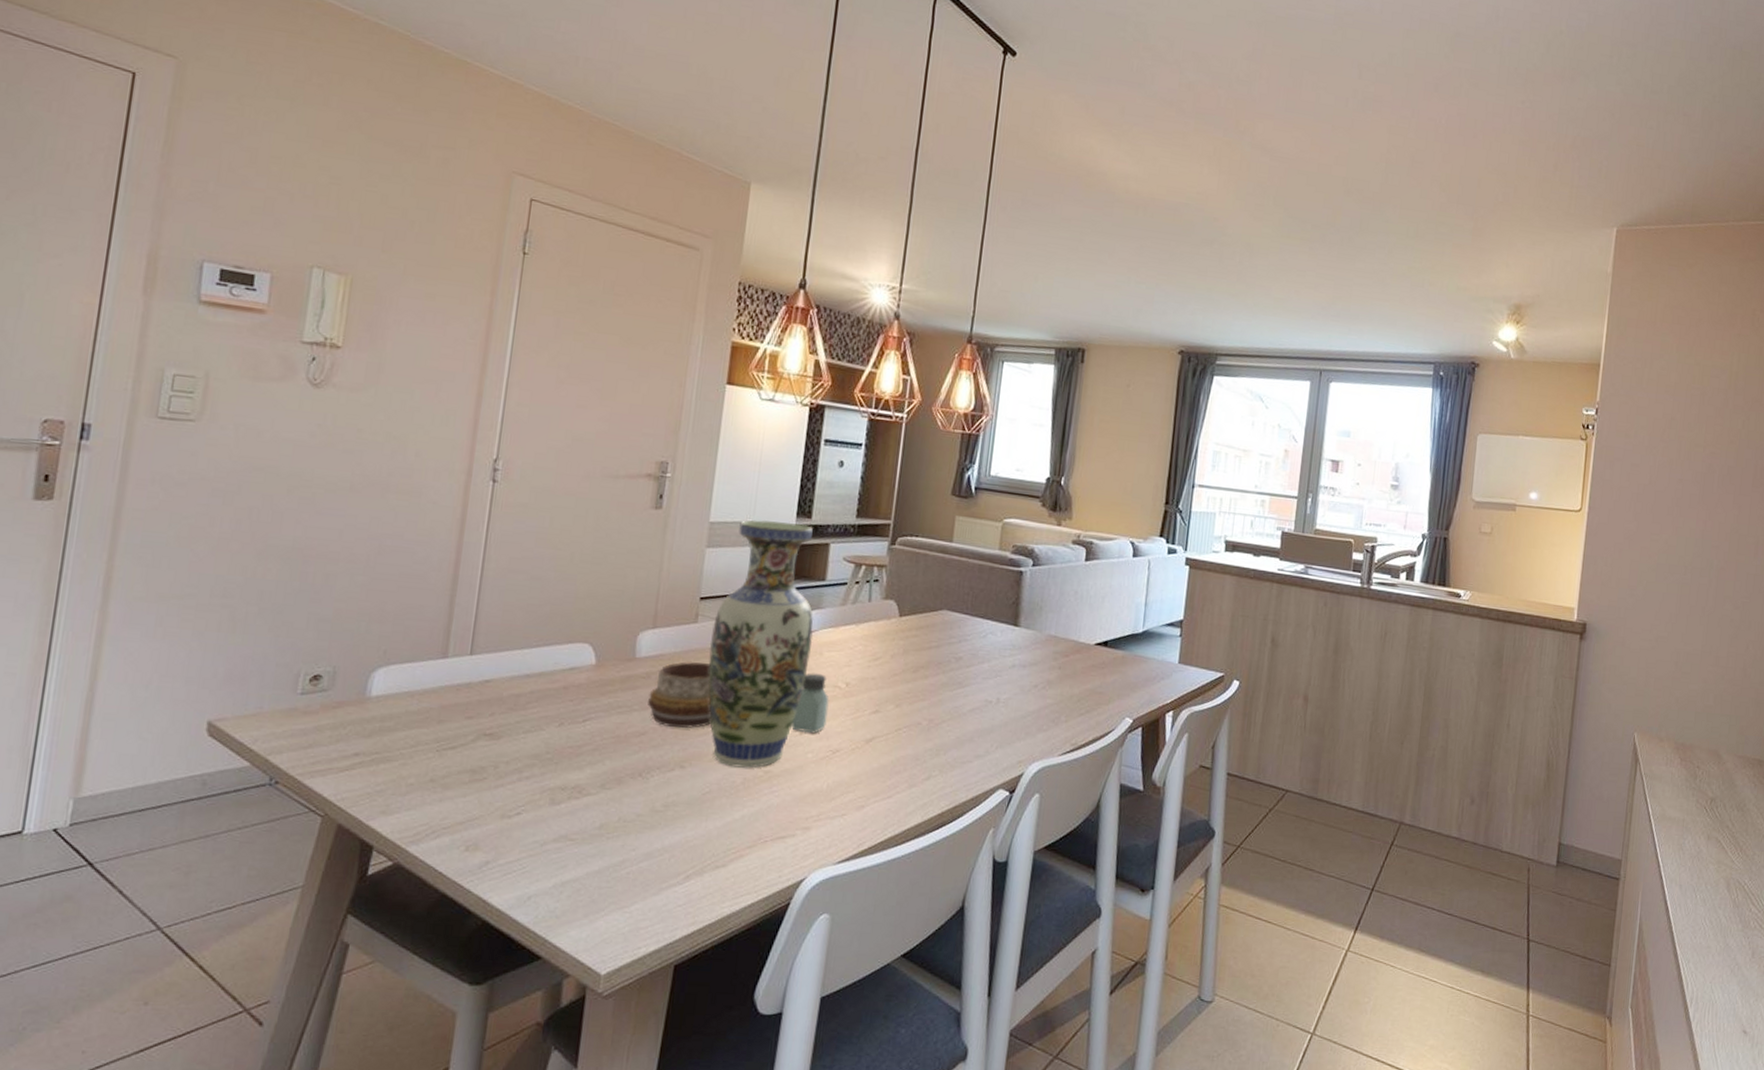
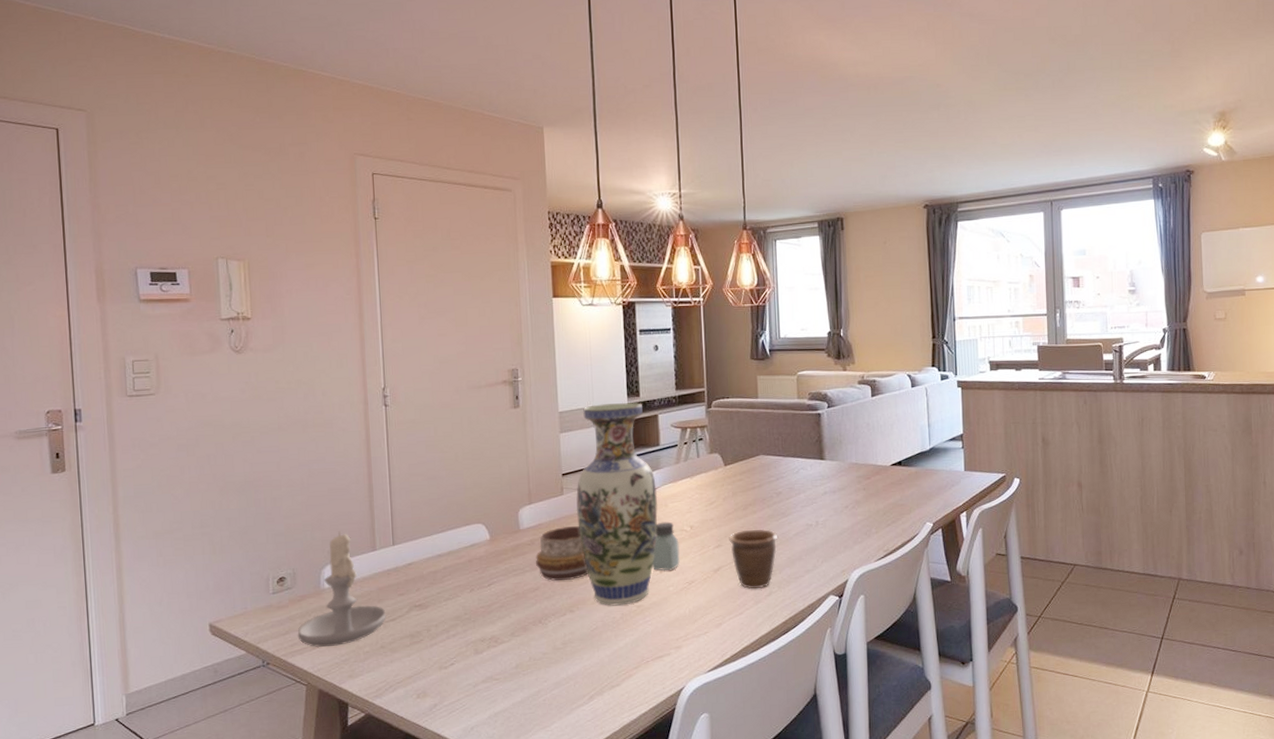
candle: none [323,627,445,772] -> present [297,531,386,647]
mug: none [890,696,950,770] -> present [729,529,778,589]

